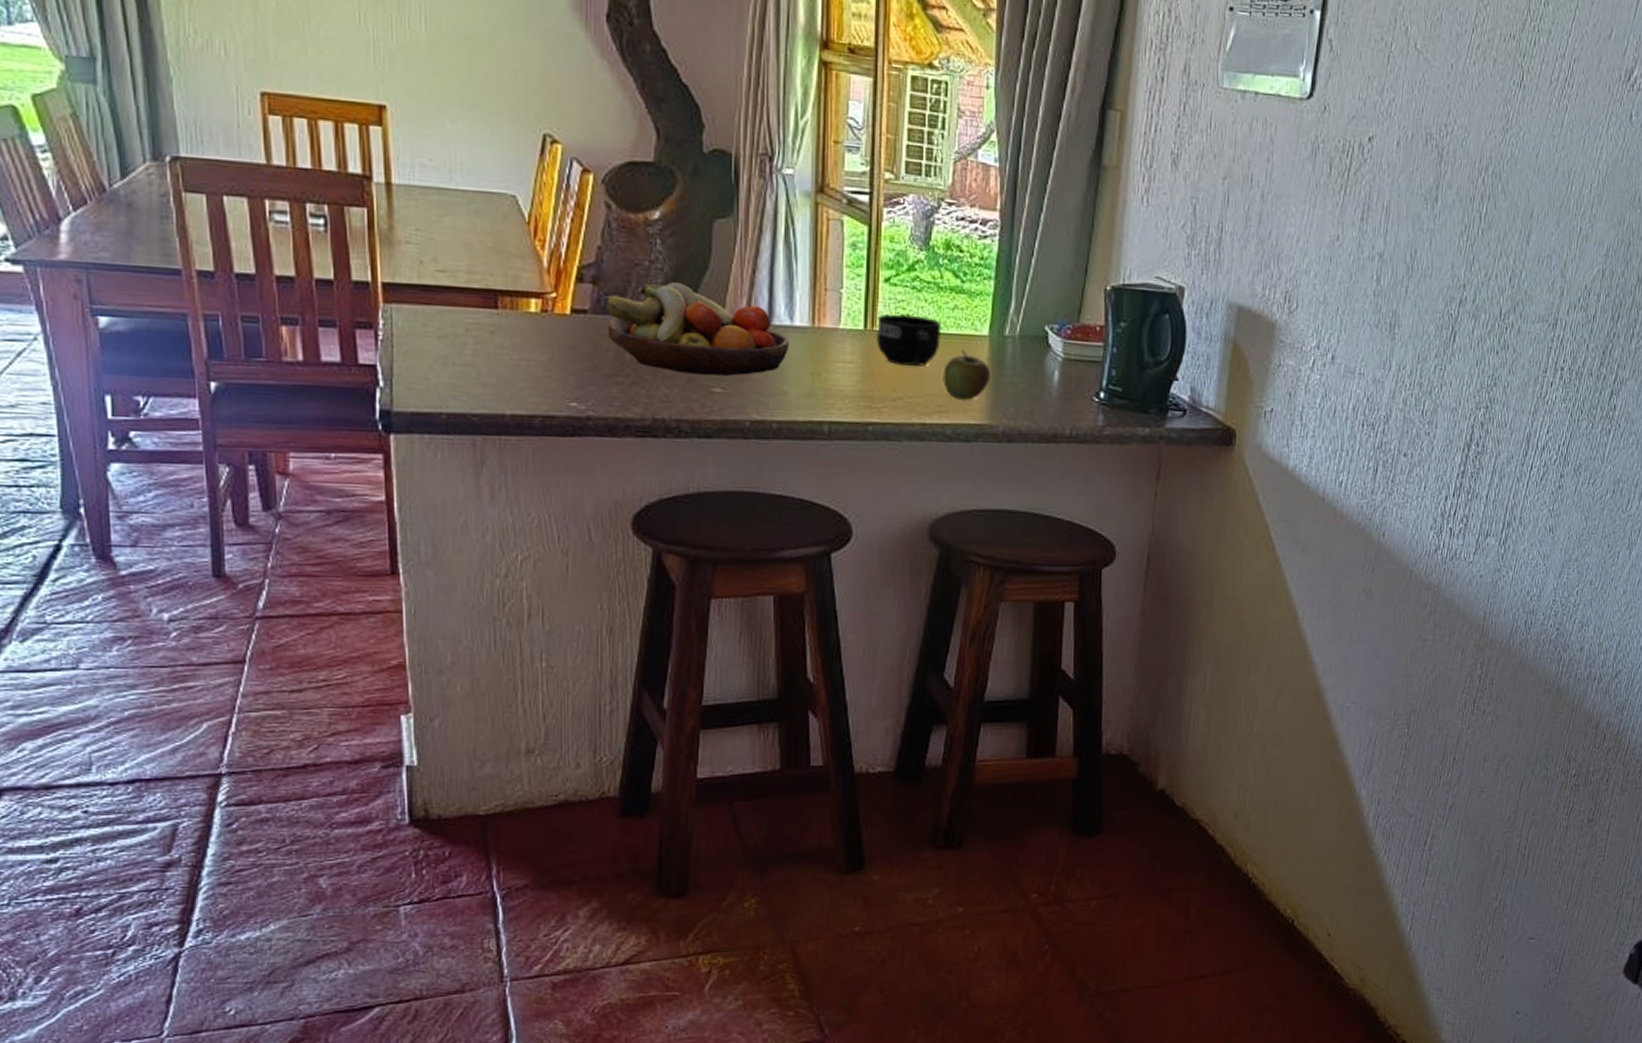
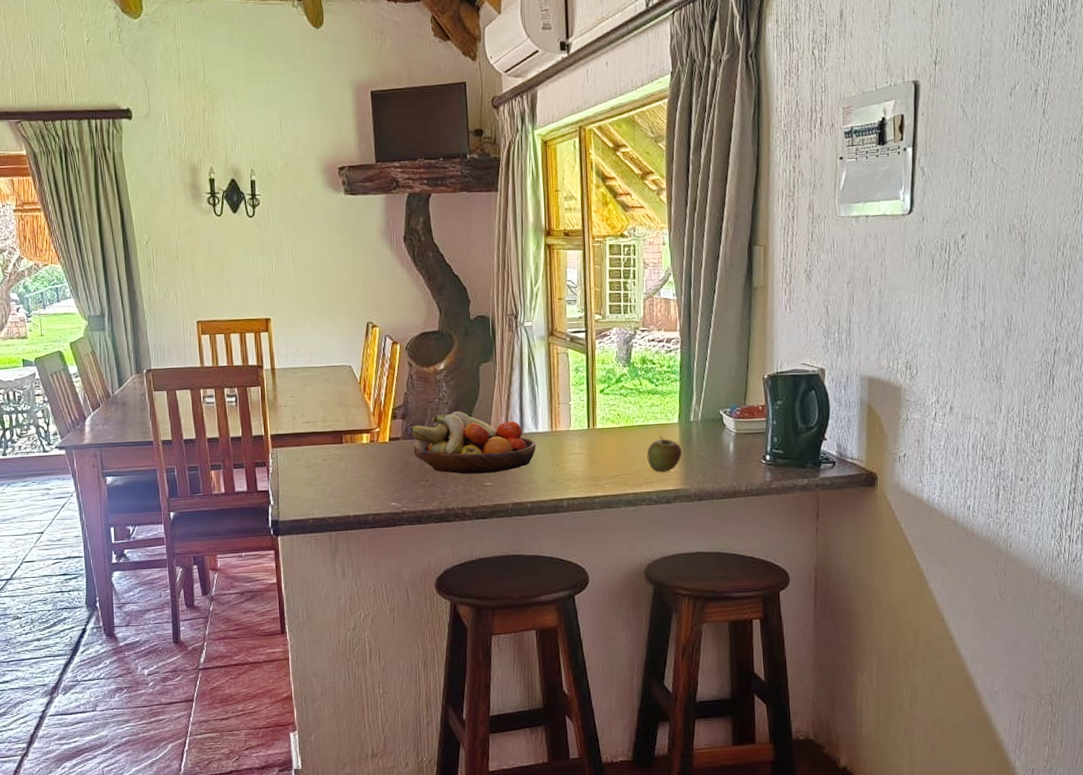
mug: present [876,314,941,366] -> none [596,414,643,452]

